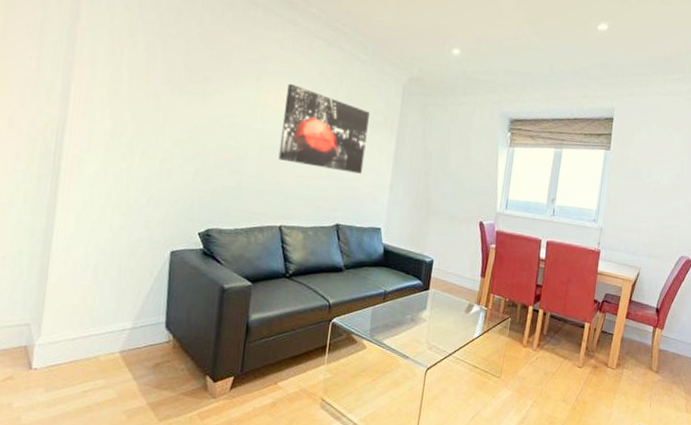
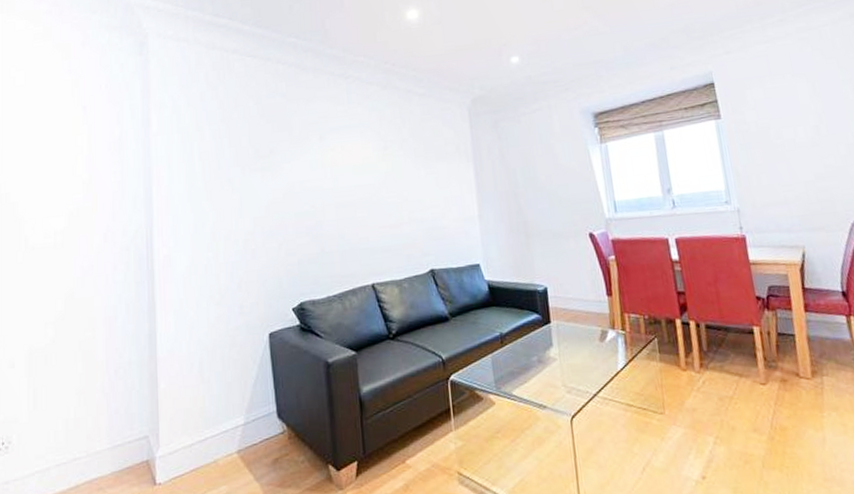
wall art: present [278,83,370,174] -> none [351,135,446,215]

